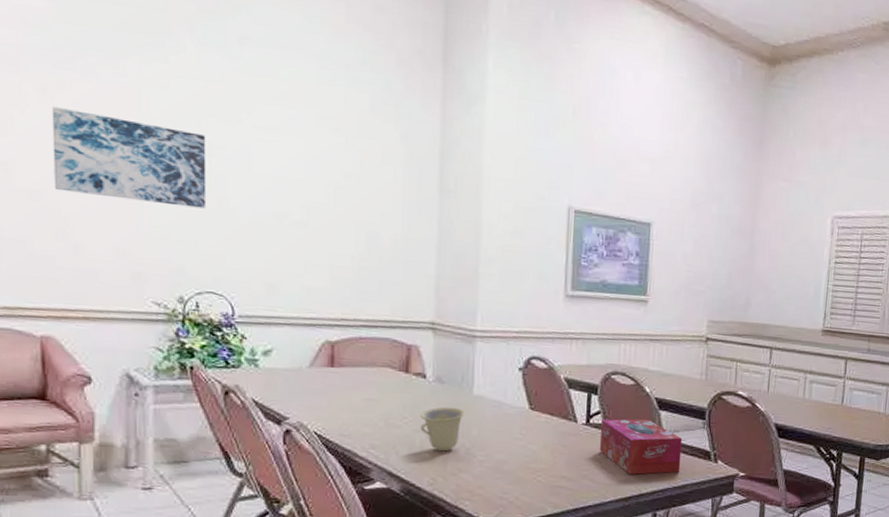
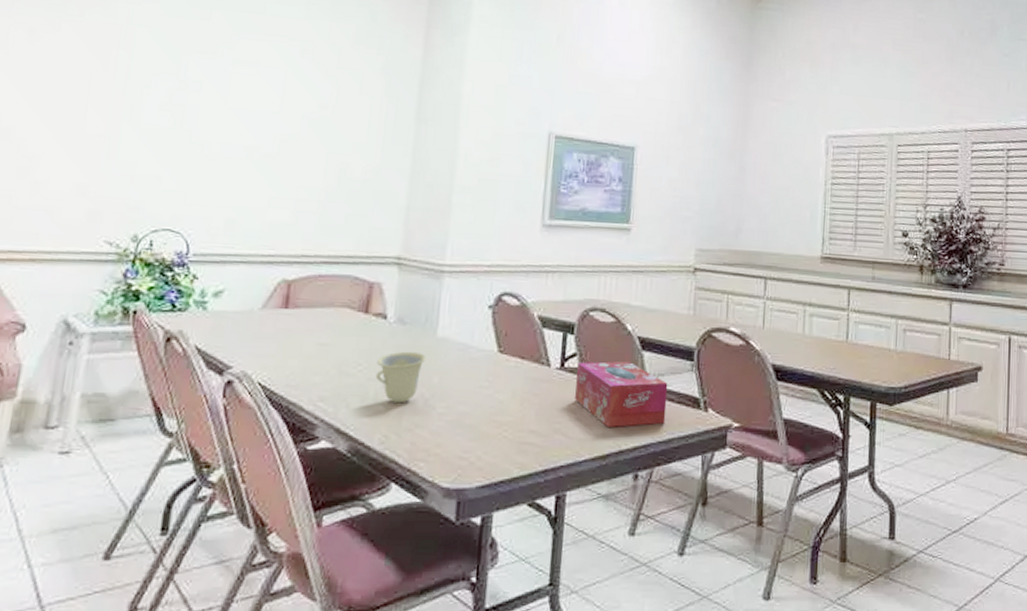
wall art: present [51,106,207,209] -> none [24,46,186,143]

